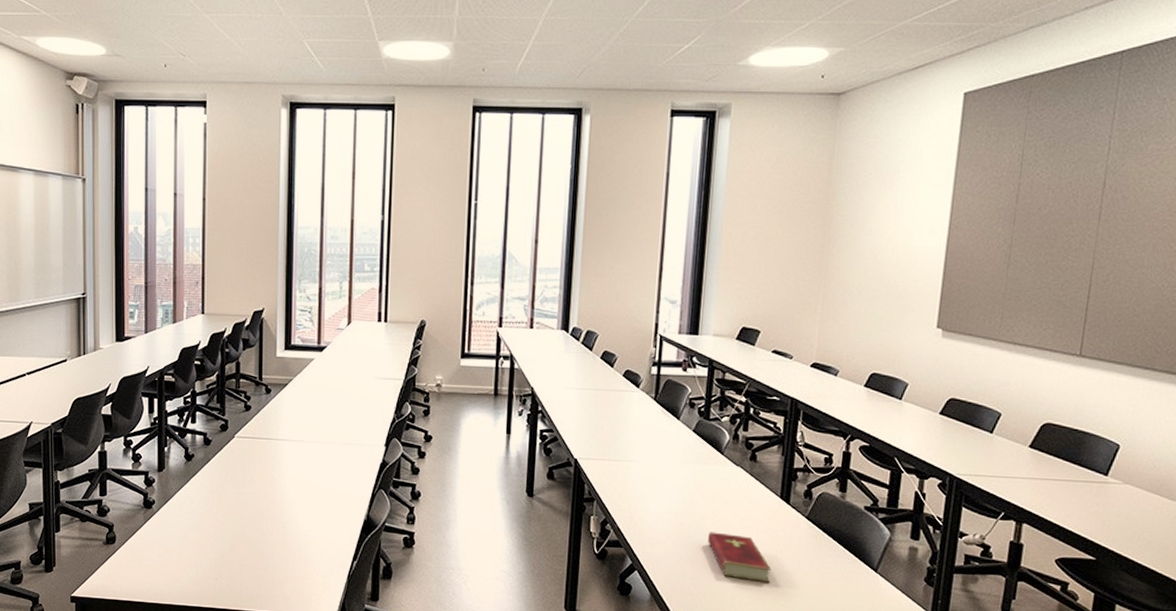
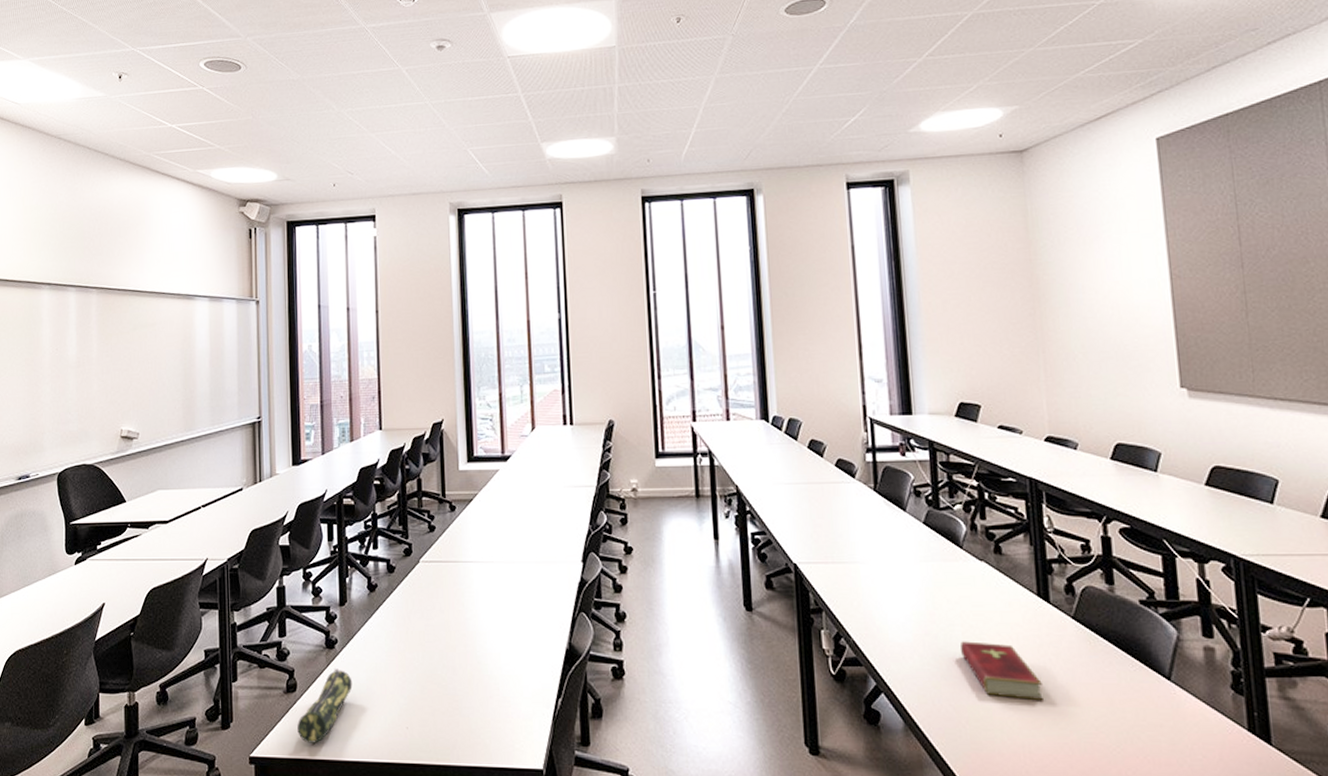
pencil case: none [116,525,168,588] -> present [297,668,353,743]

